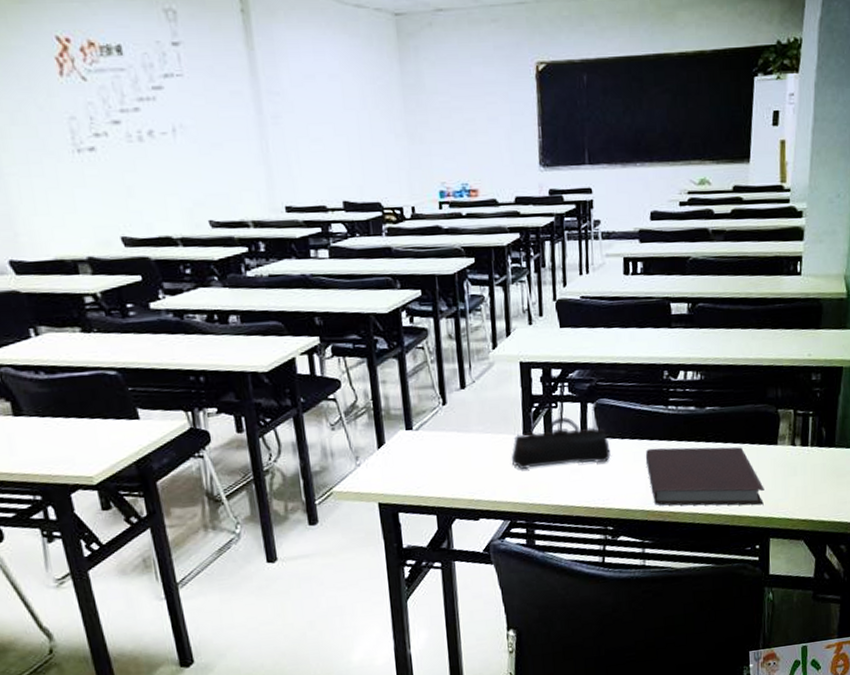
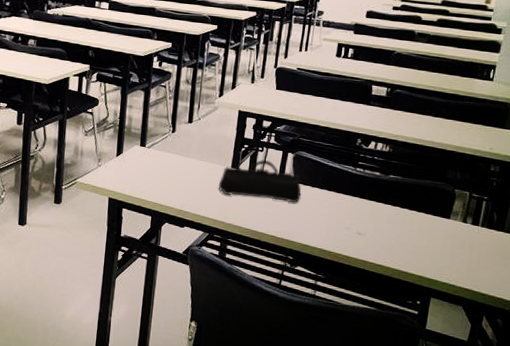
notebook: present [645,447,764,506] -> none [330,199,432,267]

